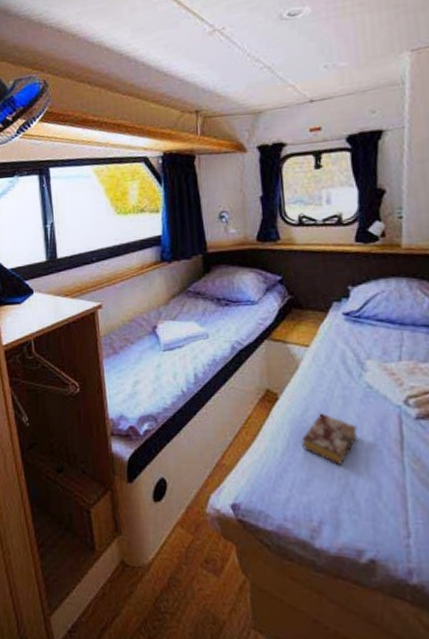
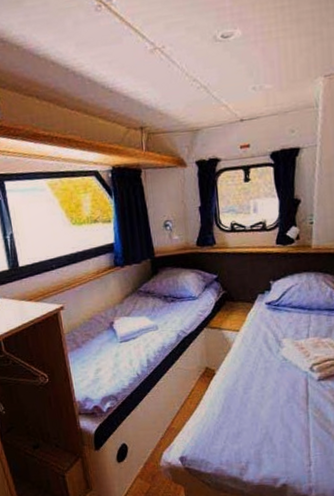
book: present [302,413,358,465] -> none [233,382,275,420]

